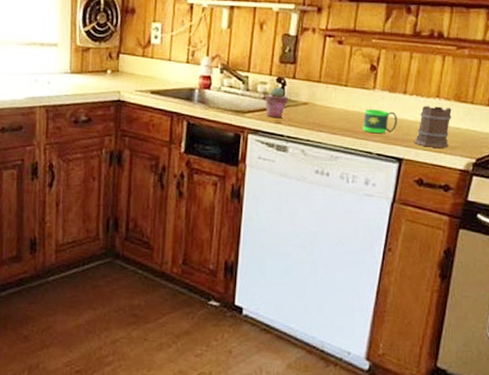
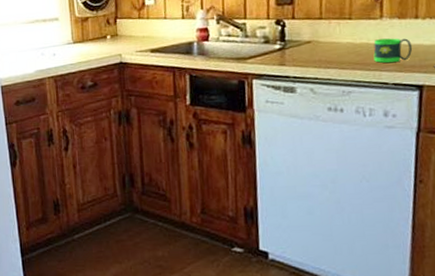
potted succulent: present [265,87,288,117] -> none [265,29,290,60]

